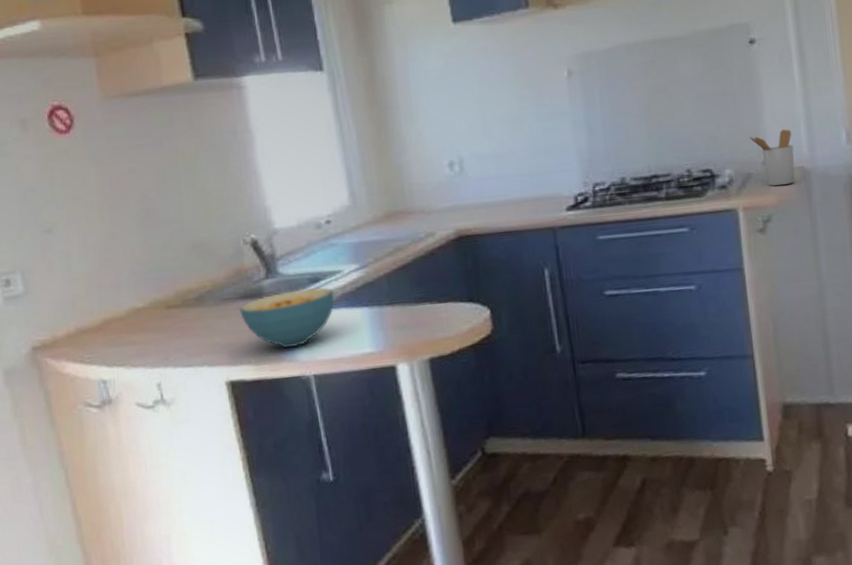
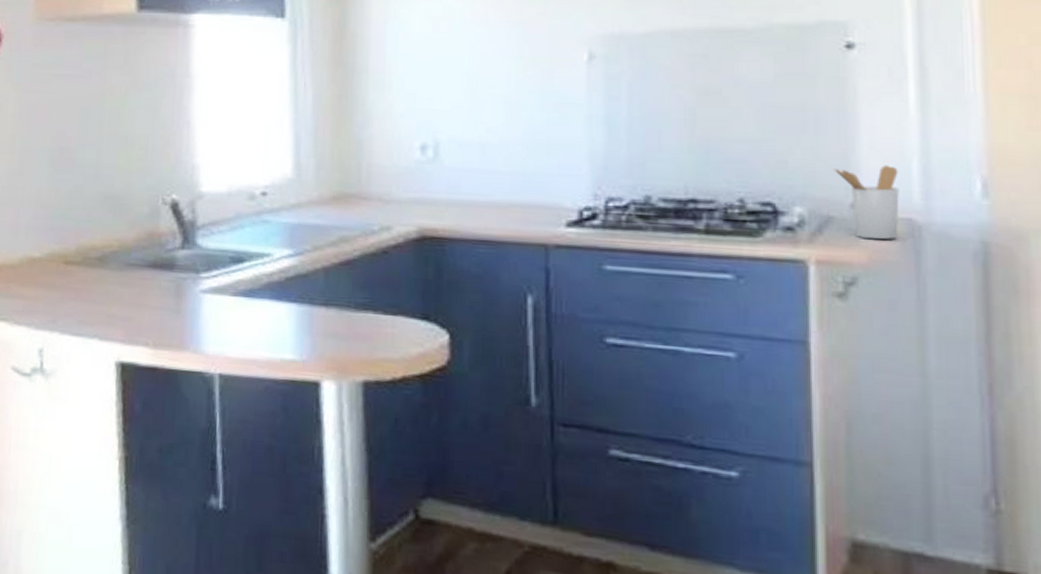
cereal bowl: present [239,287,335,348] -> none [144,267,258,337]

